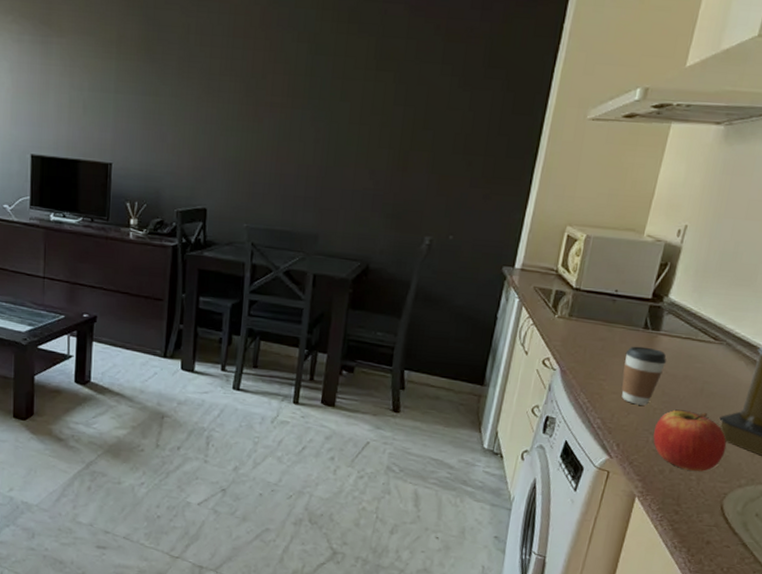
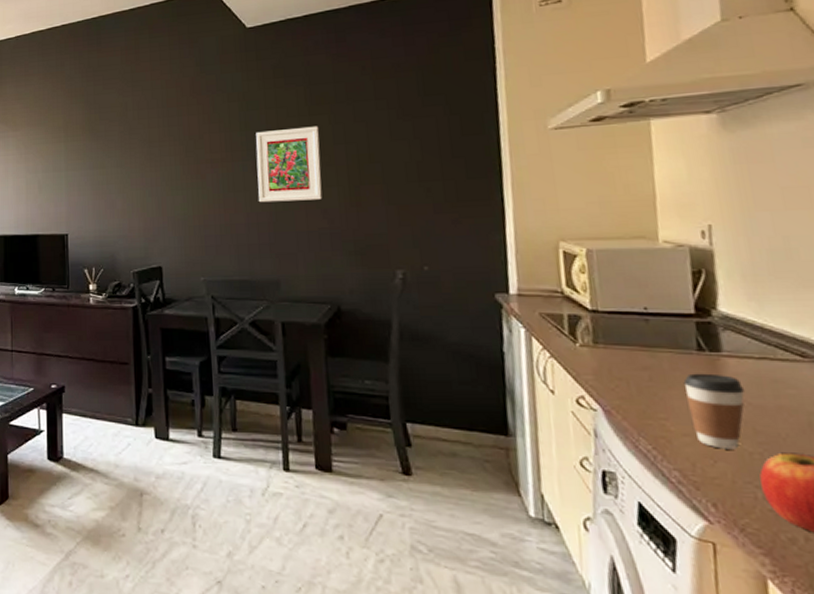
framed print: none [312,79,382,160] -> present [256,126,322,203]

